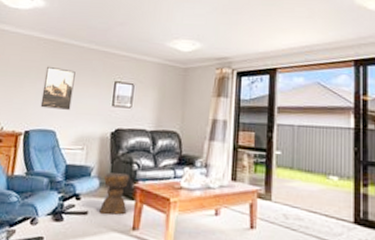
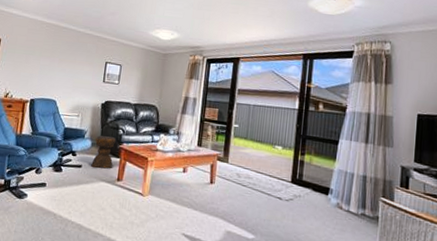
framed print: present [40,66,76,110] -> none [43,46,73,84]

